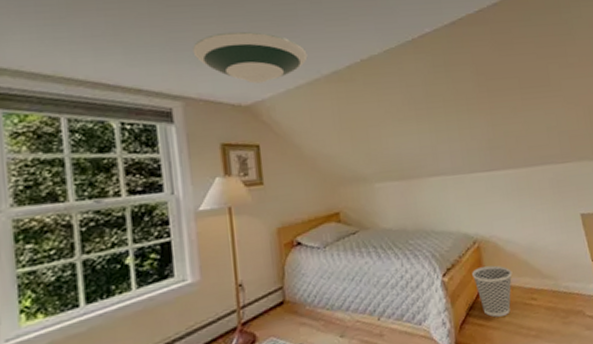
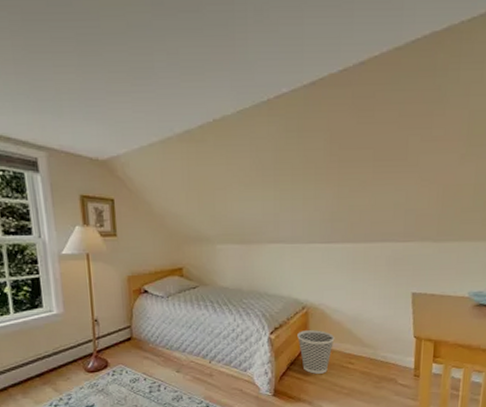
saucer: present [192,31,308,84] -> none [54,82,162,138]

